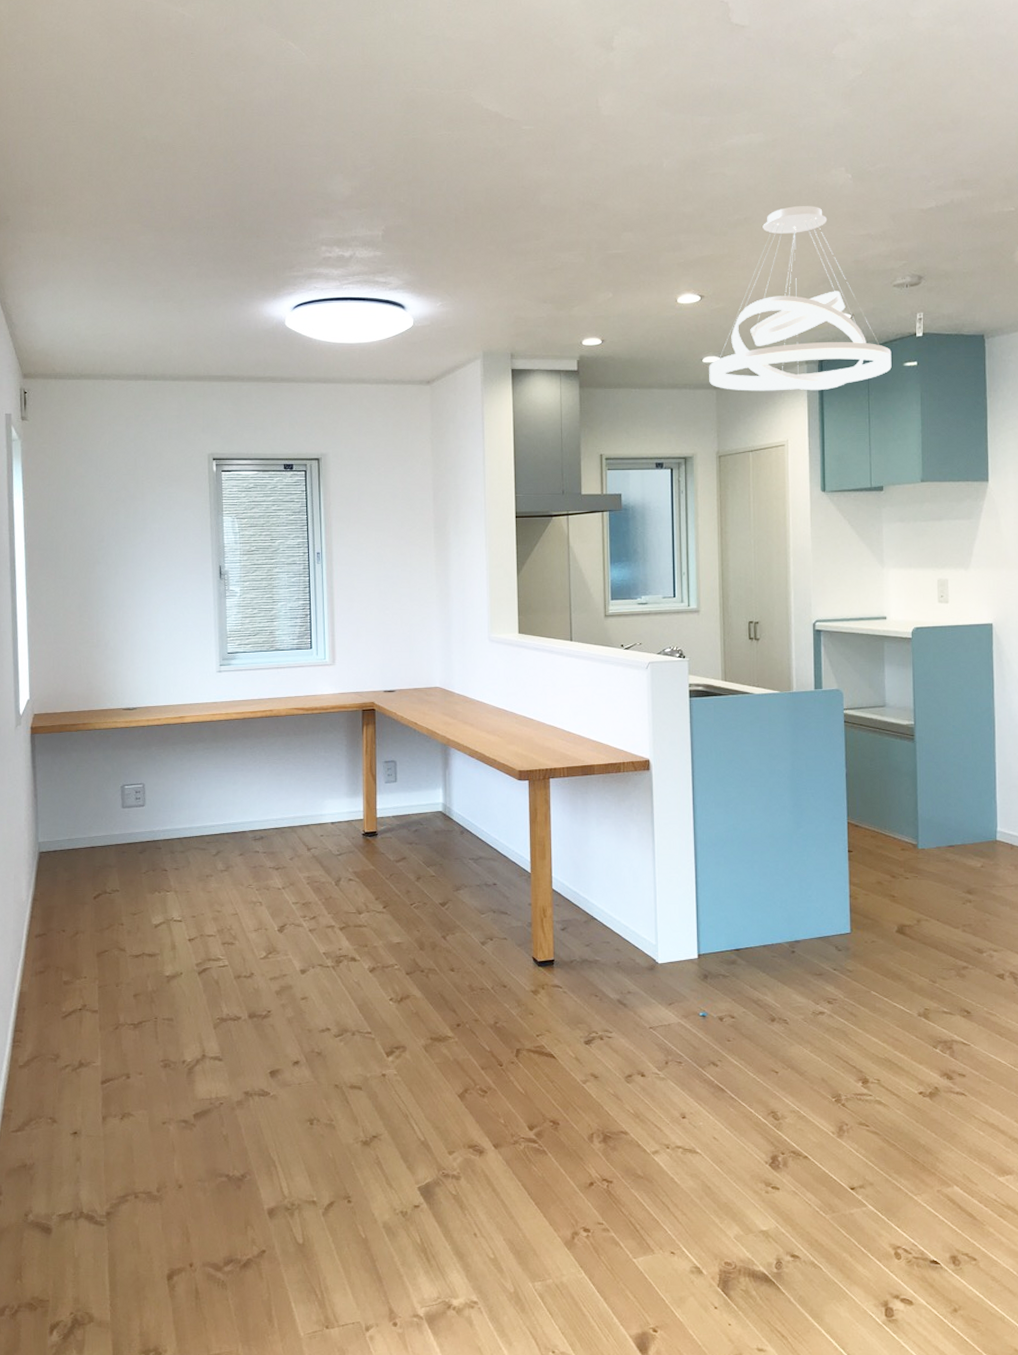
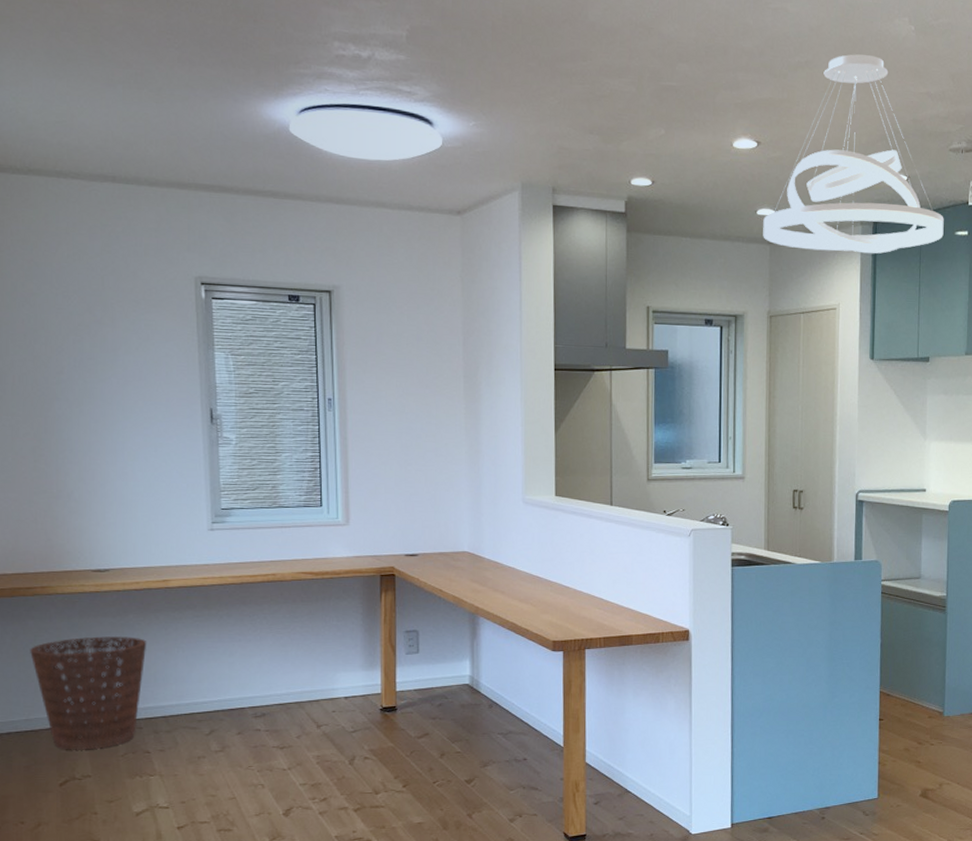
basket: none [73,766,166,867] -> present [30,636,147,750]

